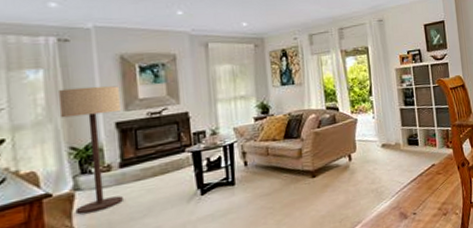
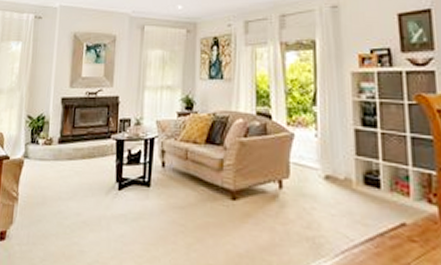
floor lamp: present [57,86,123,215] -> none [22,61,69,183]

